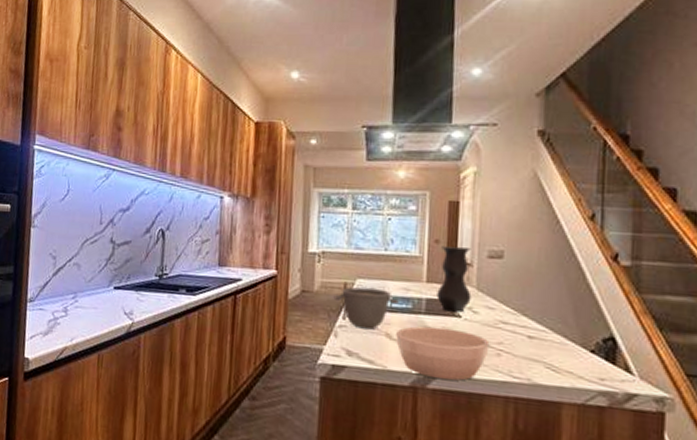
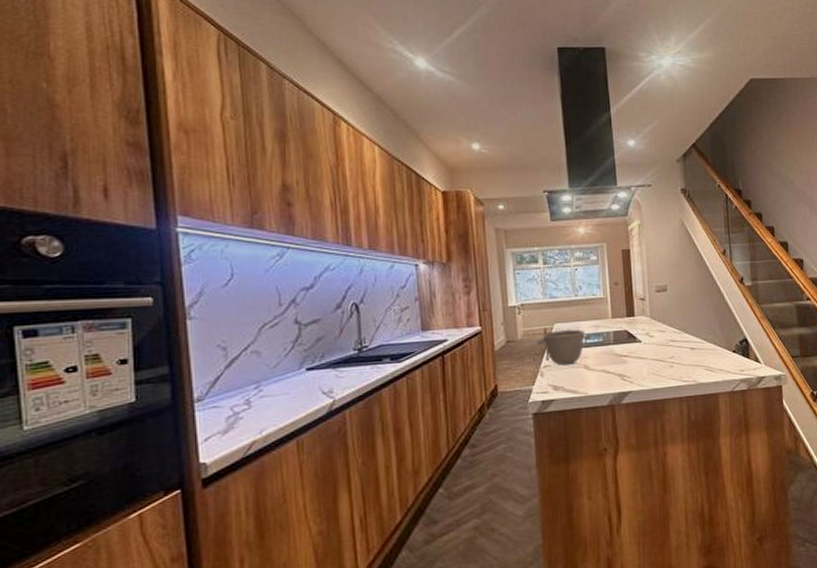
bowl: present [396,326,490,381] -> none [593,352,665,395]
vase: present [436,246,472,313] -> none [620,286,647,339]

